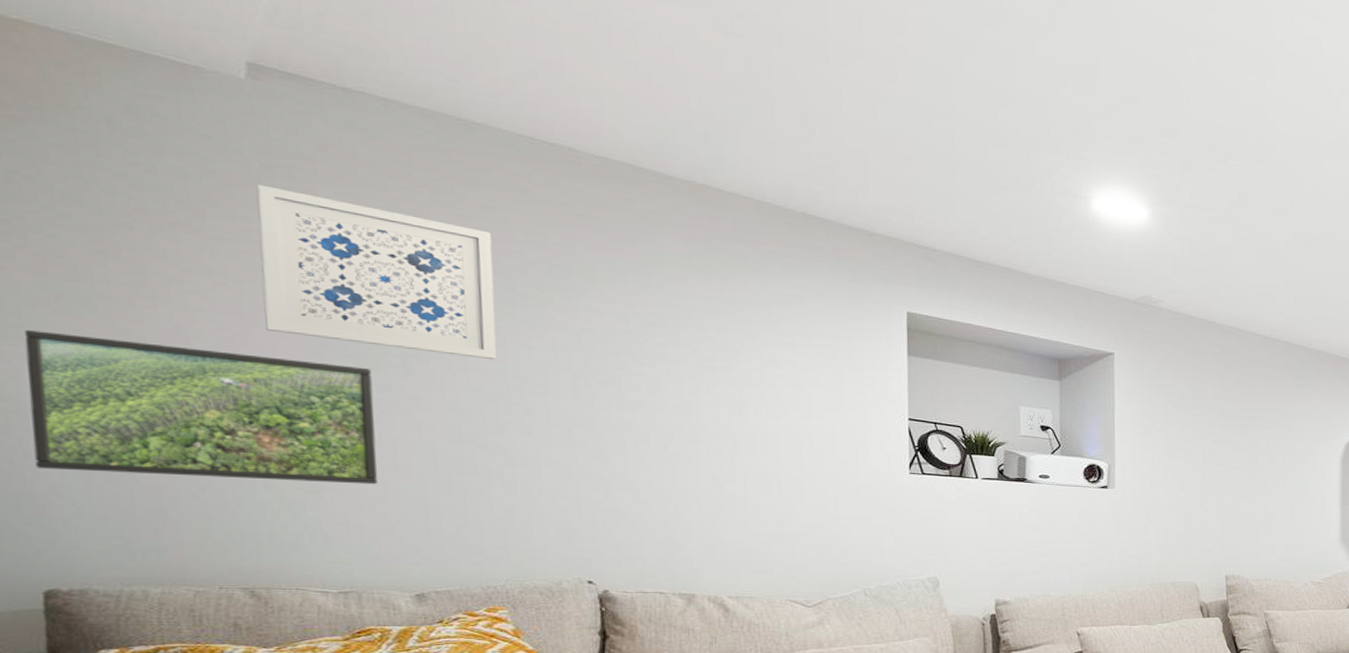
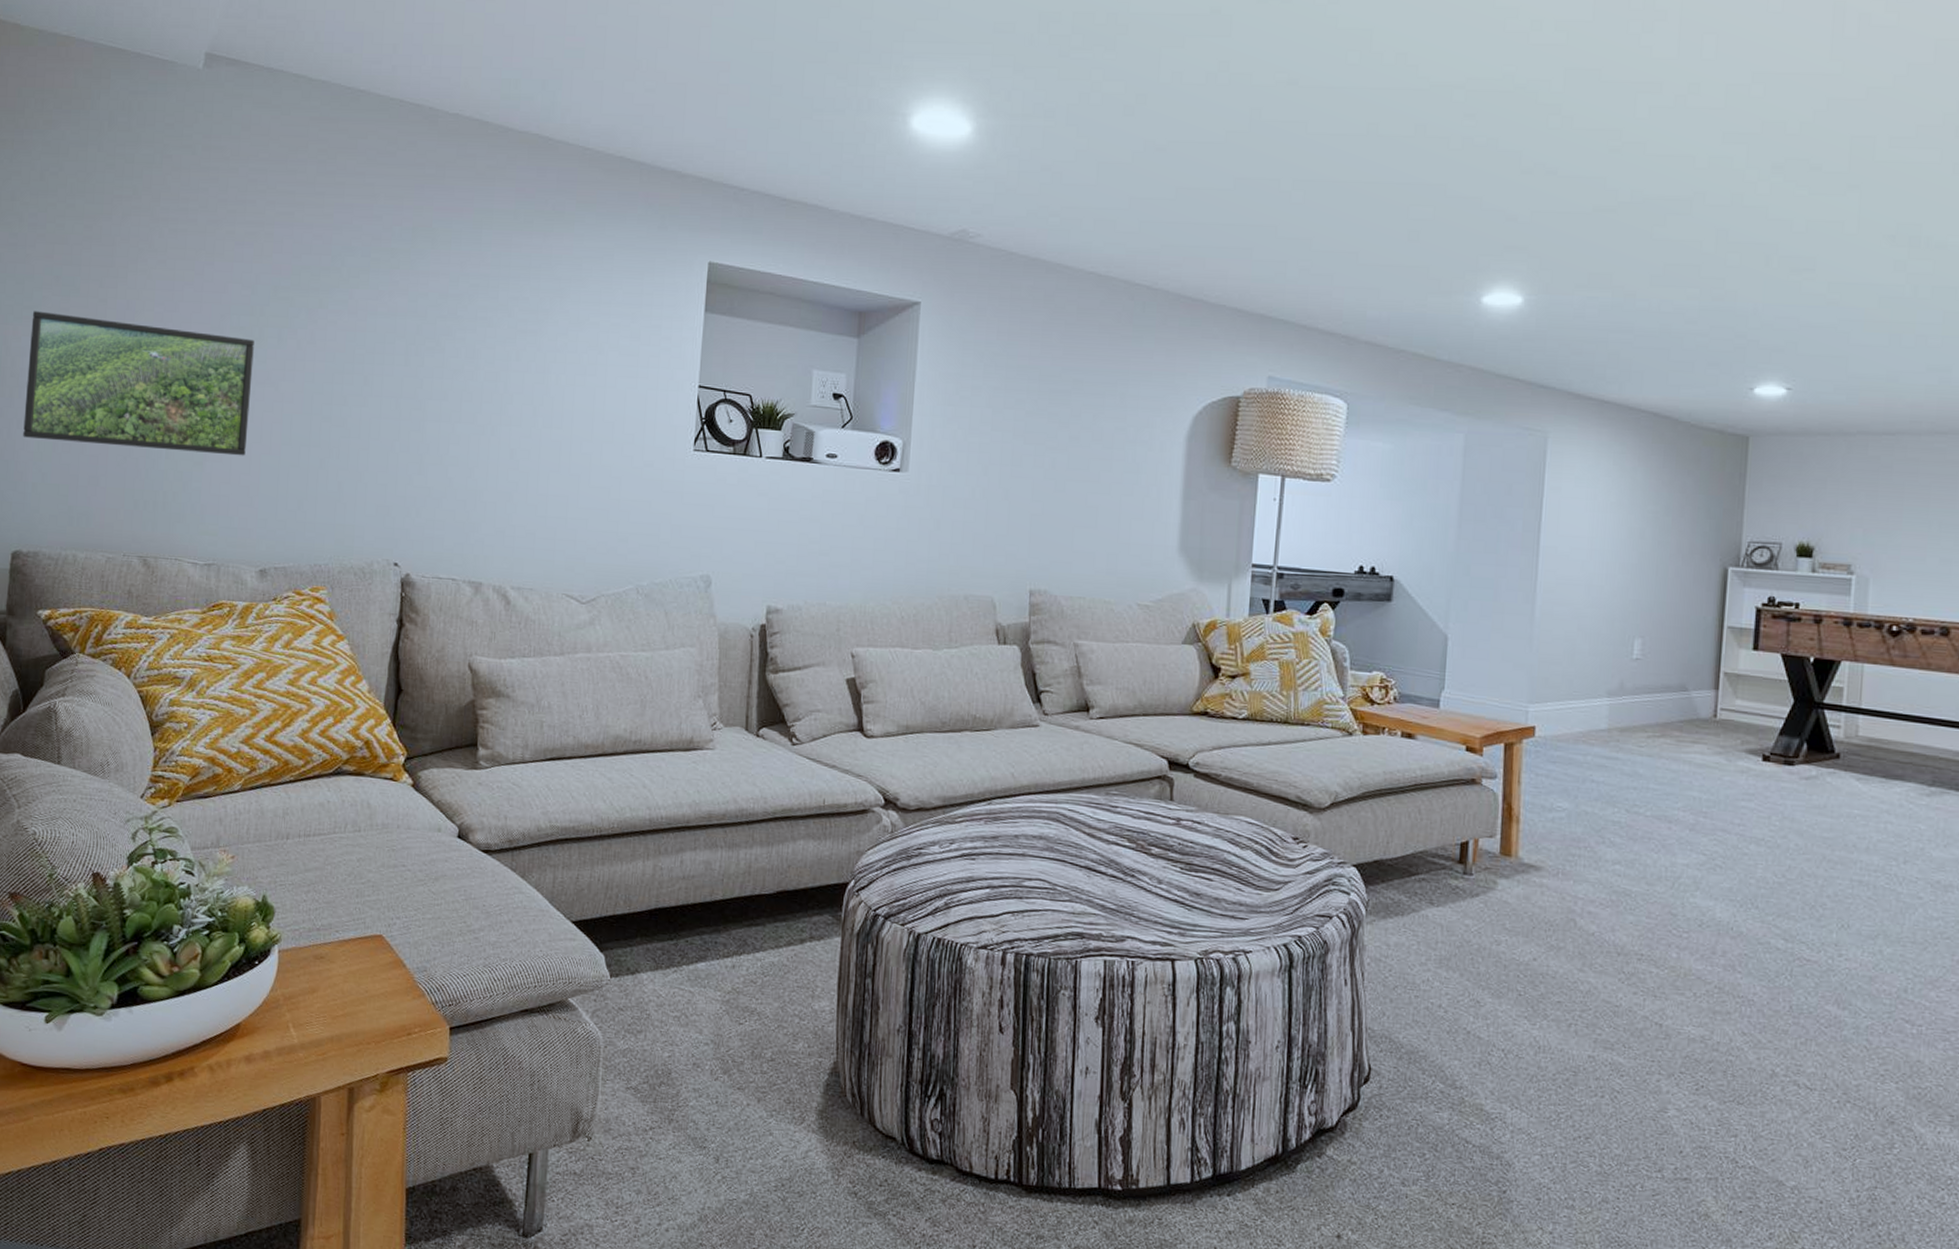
wall art: present [256,184,497,360] -> none [187,166,359,329]

